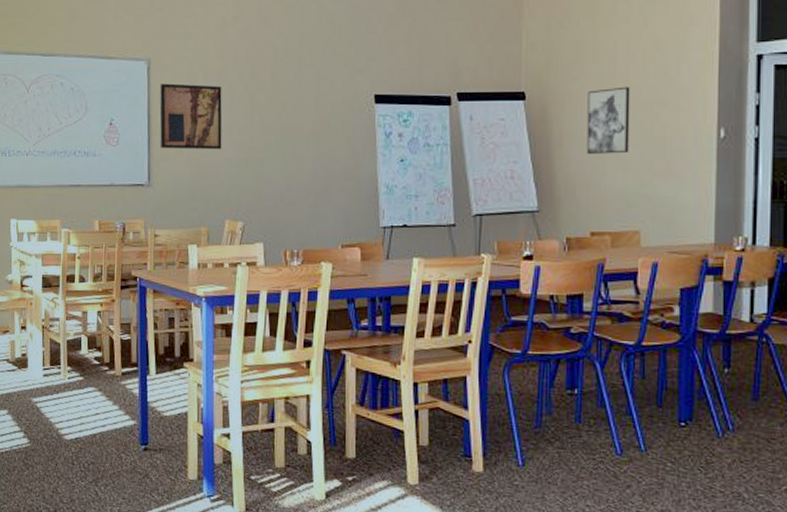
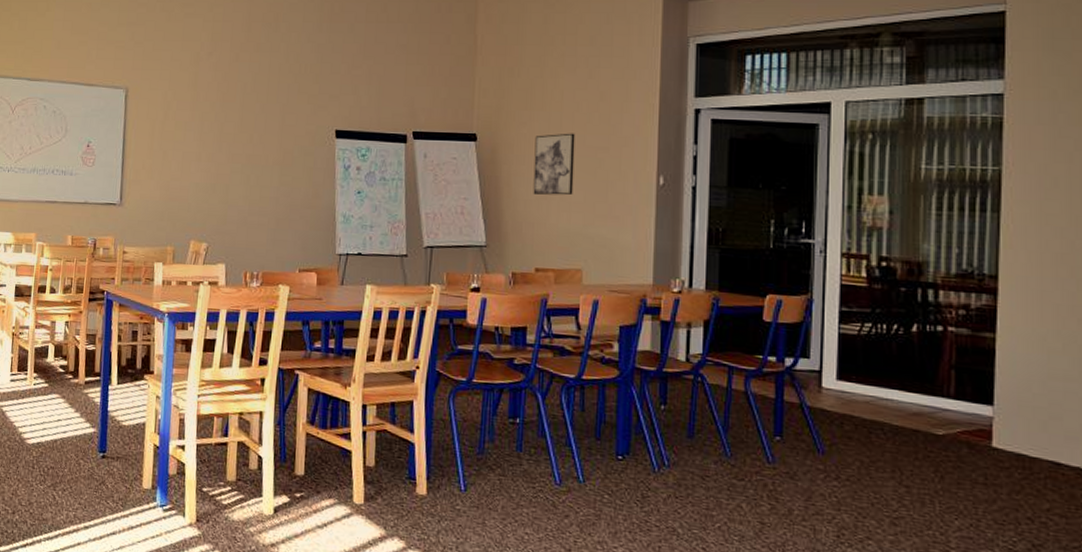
wall art: present [159,83,222,149] -> none [132,111,194,174]

